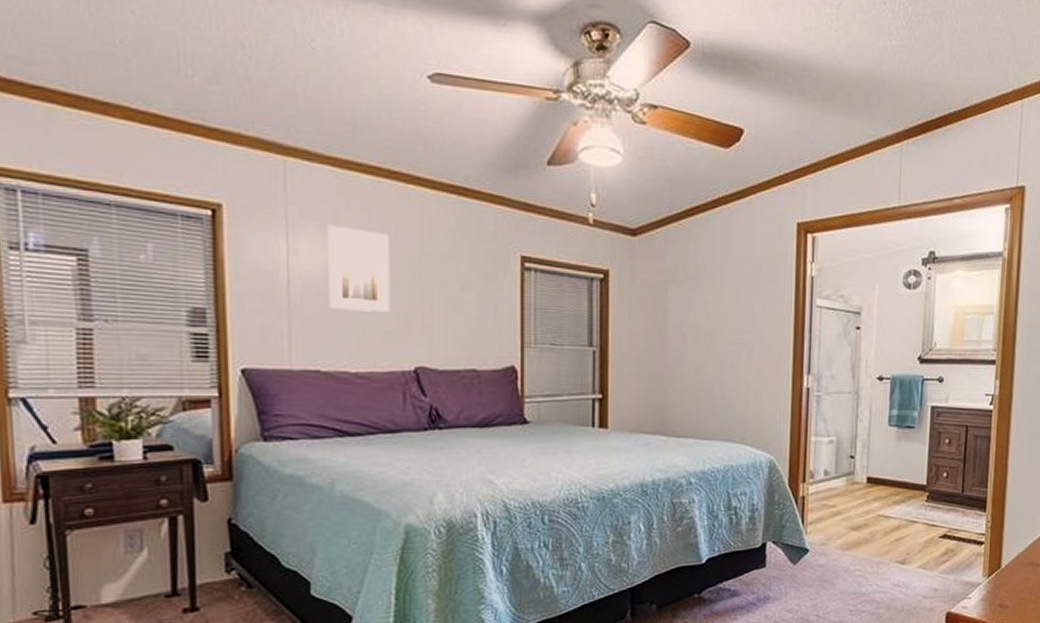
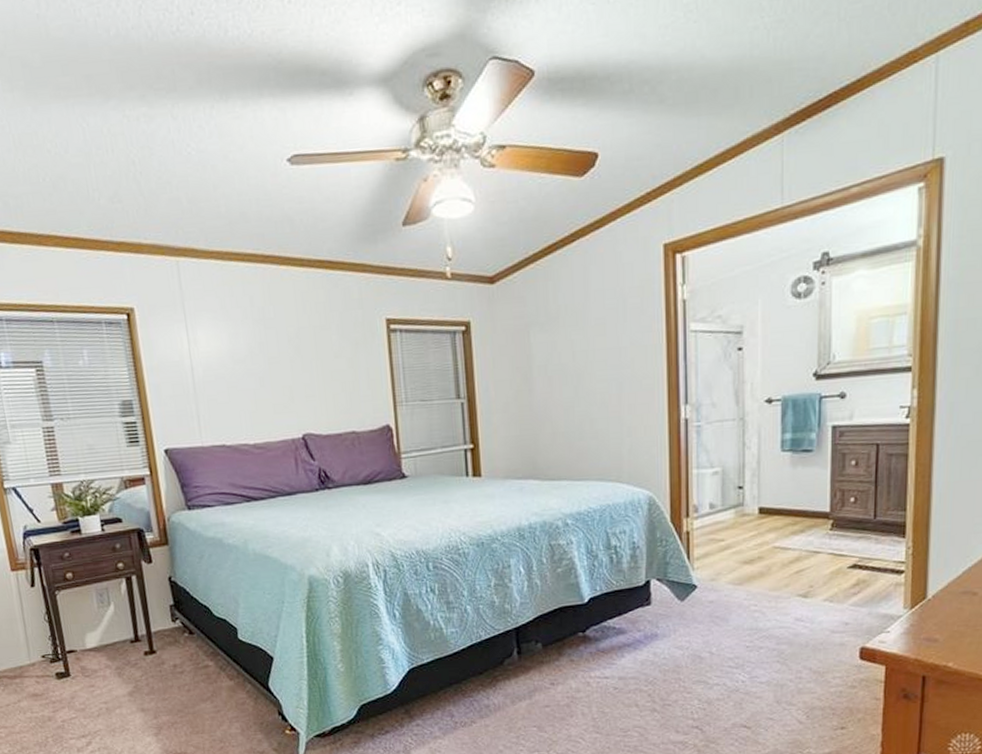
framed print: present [327,224,391,312] -> none [217,313,277,389]

